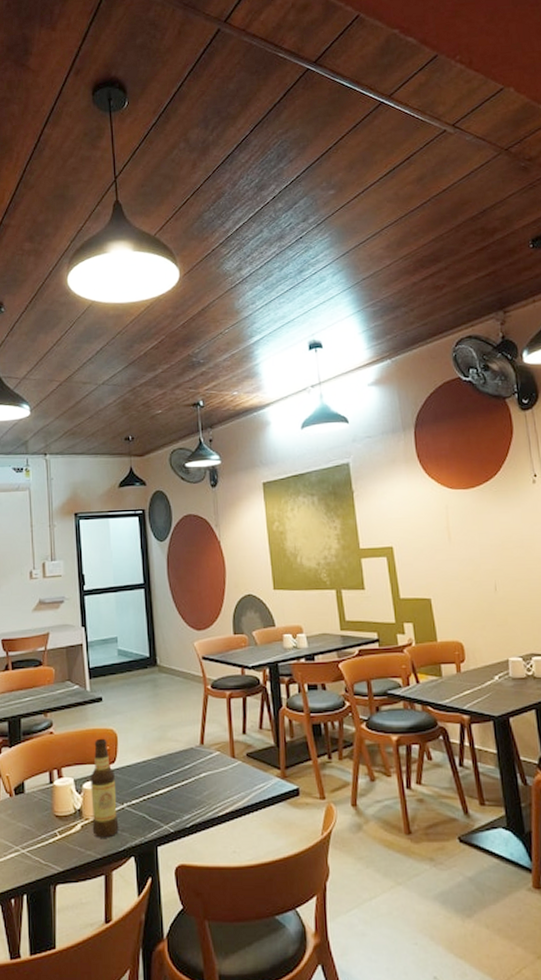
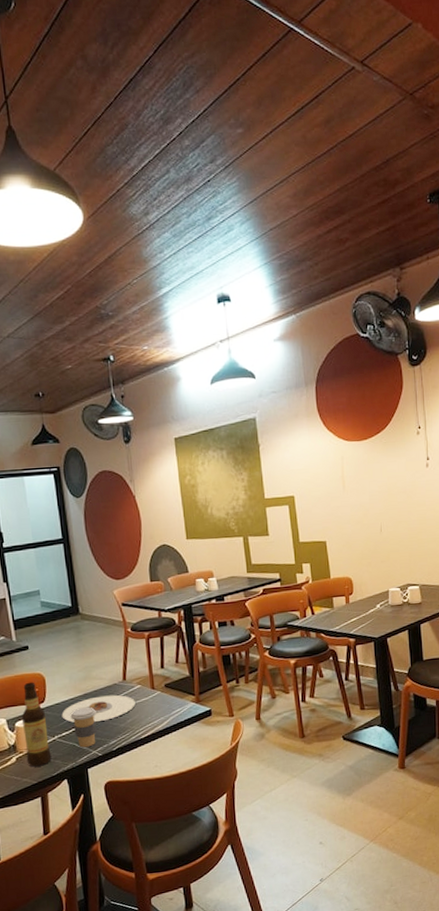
plate: none [132,760,213,790] -> present [61,694,136,723]
coffee cup: none [142,772,170,821] -> present [70,706,97,748]

